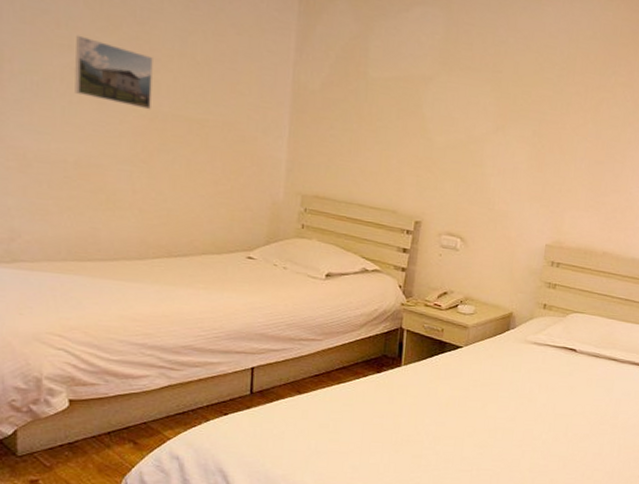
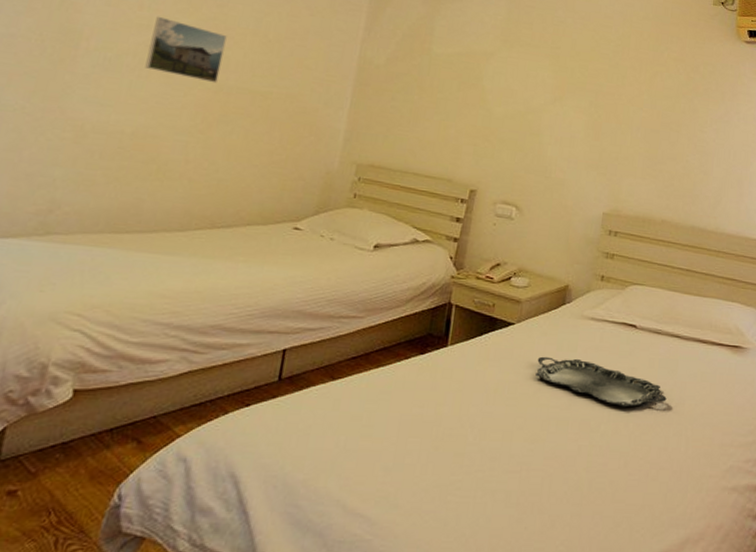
serving tray: none [483,376,603,420] -> present [535,356,667,407]

